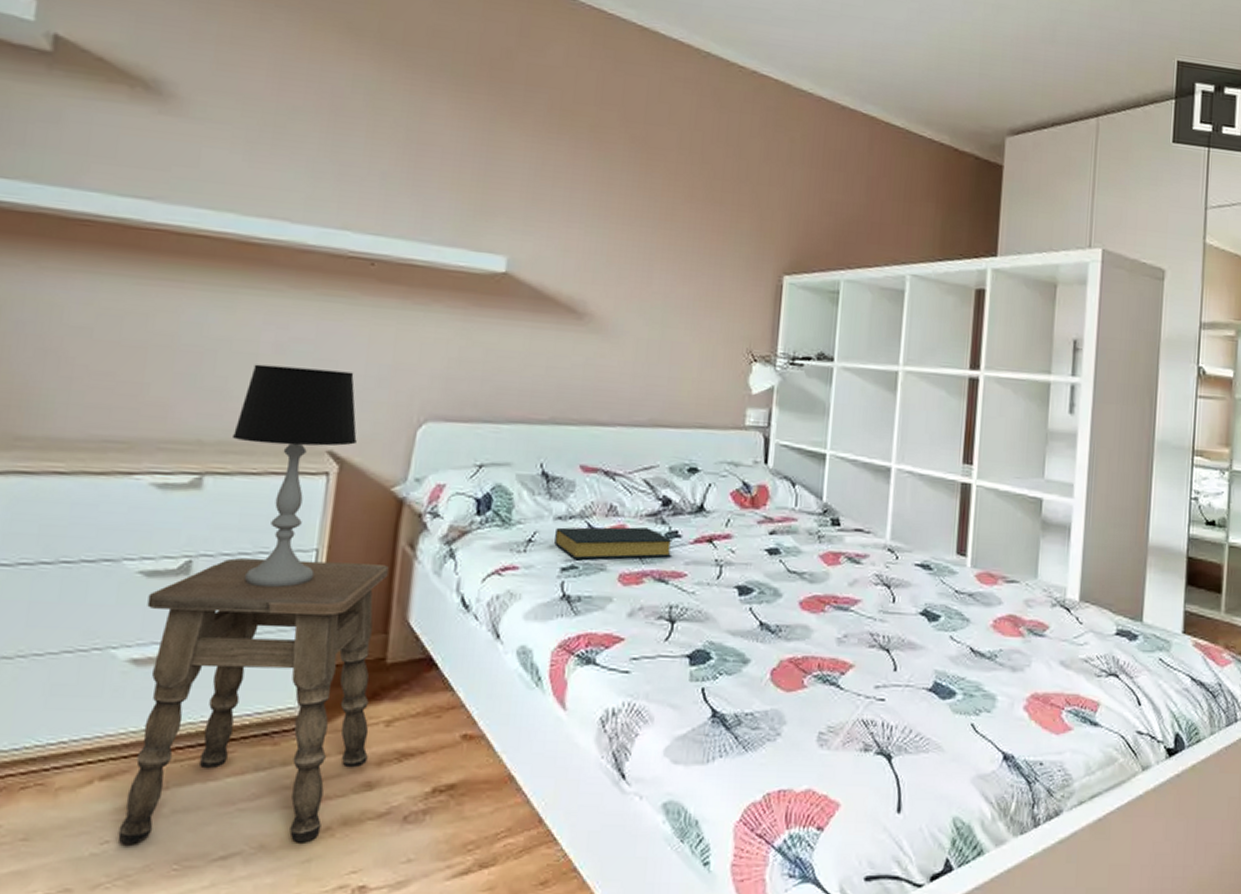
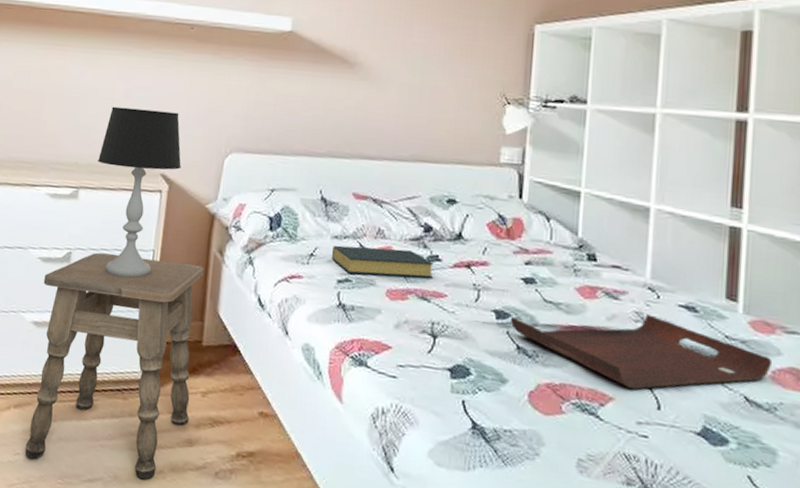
serving tray: none [753,576,994,654] -> present [510,314,771,390]

